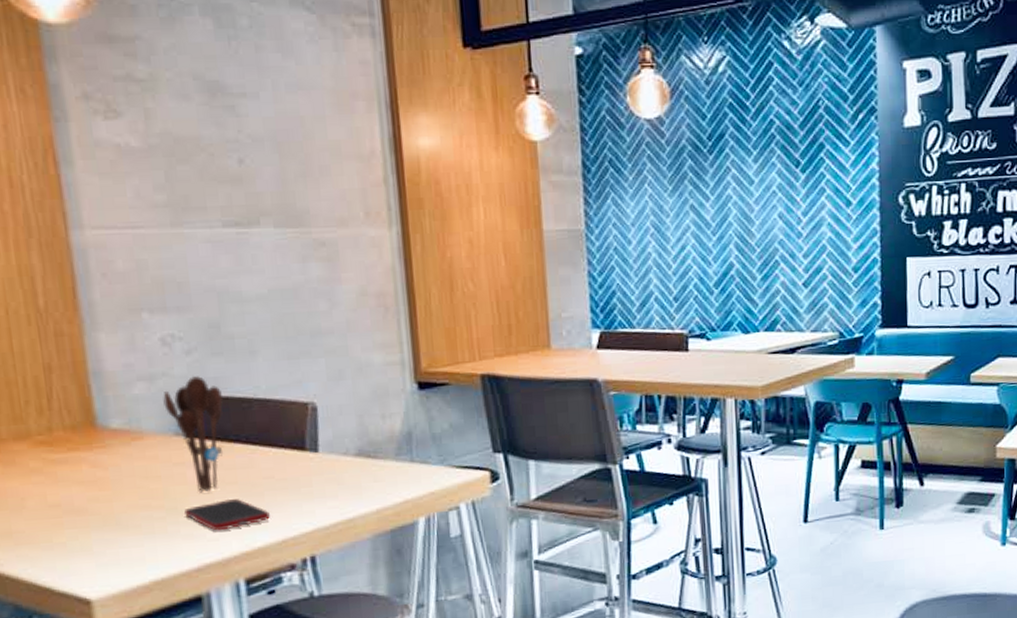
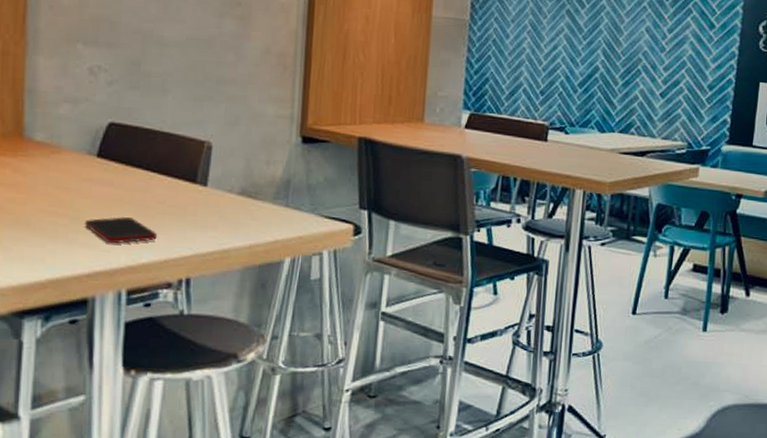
utensil holder: present [163,375,224,493] -> none [82,103,133,208]

